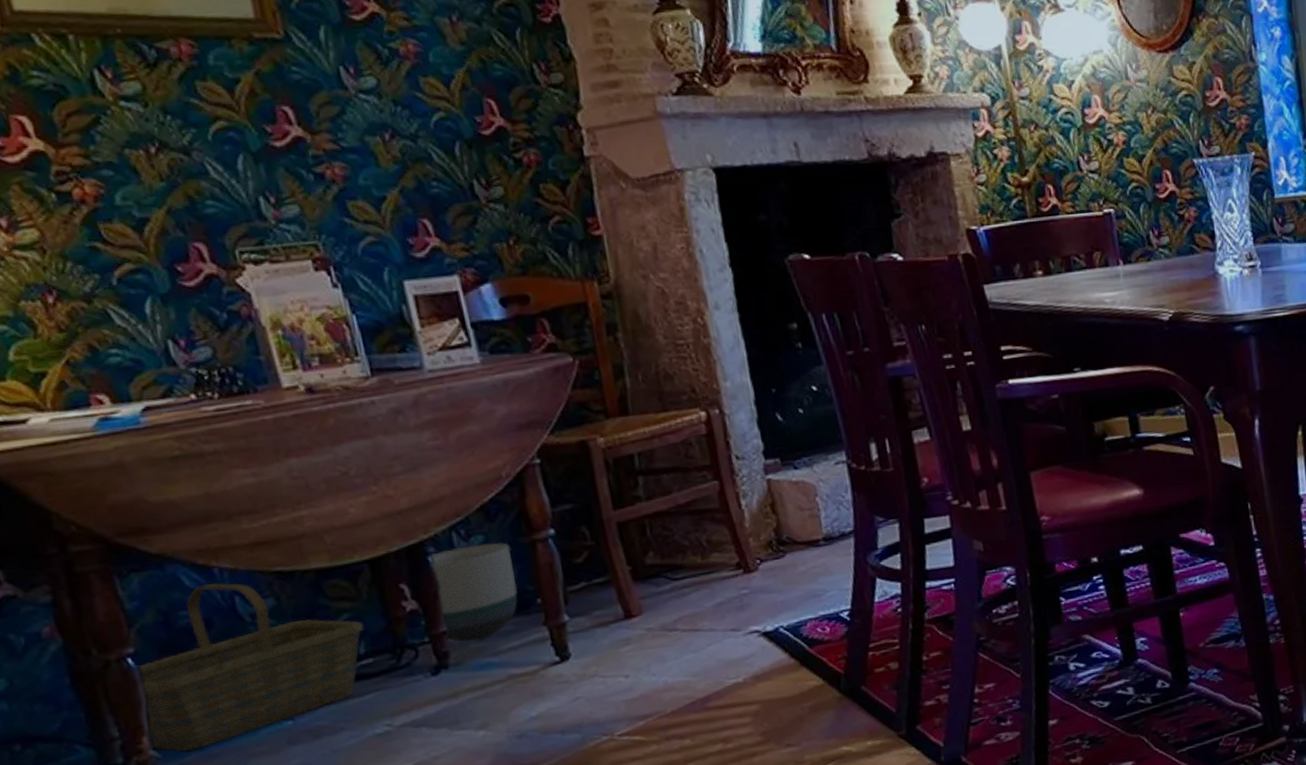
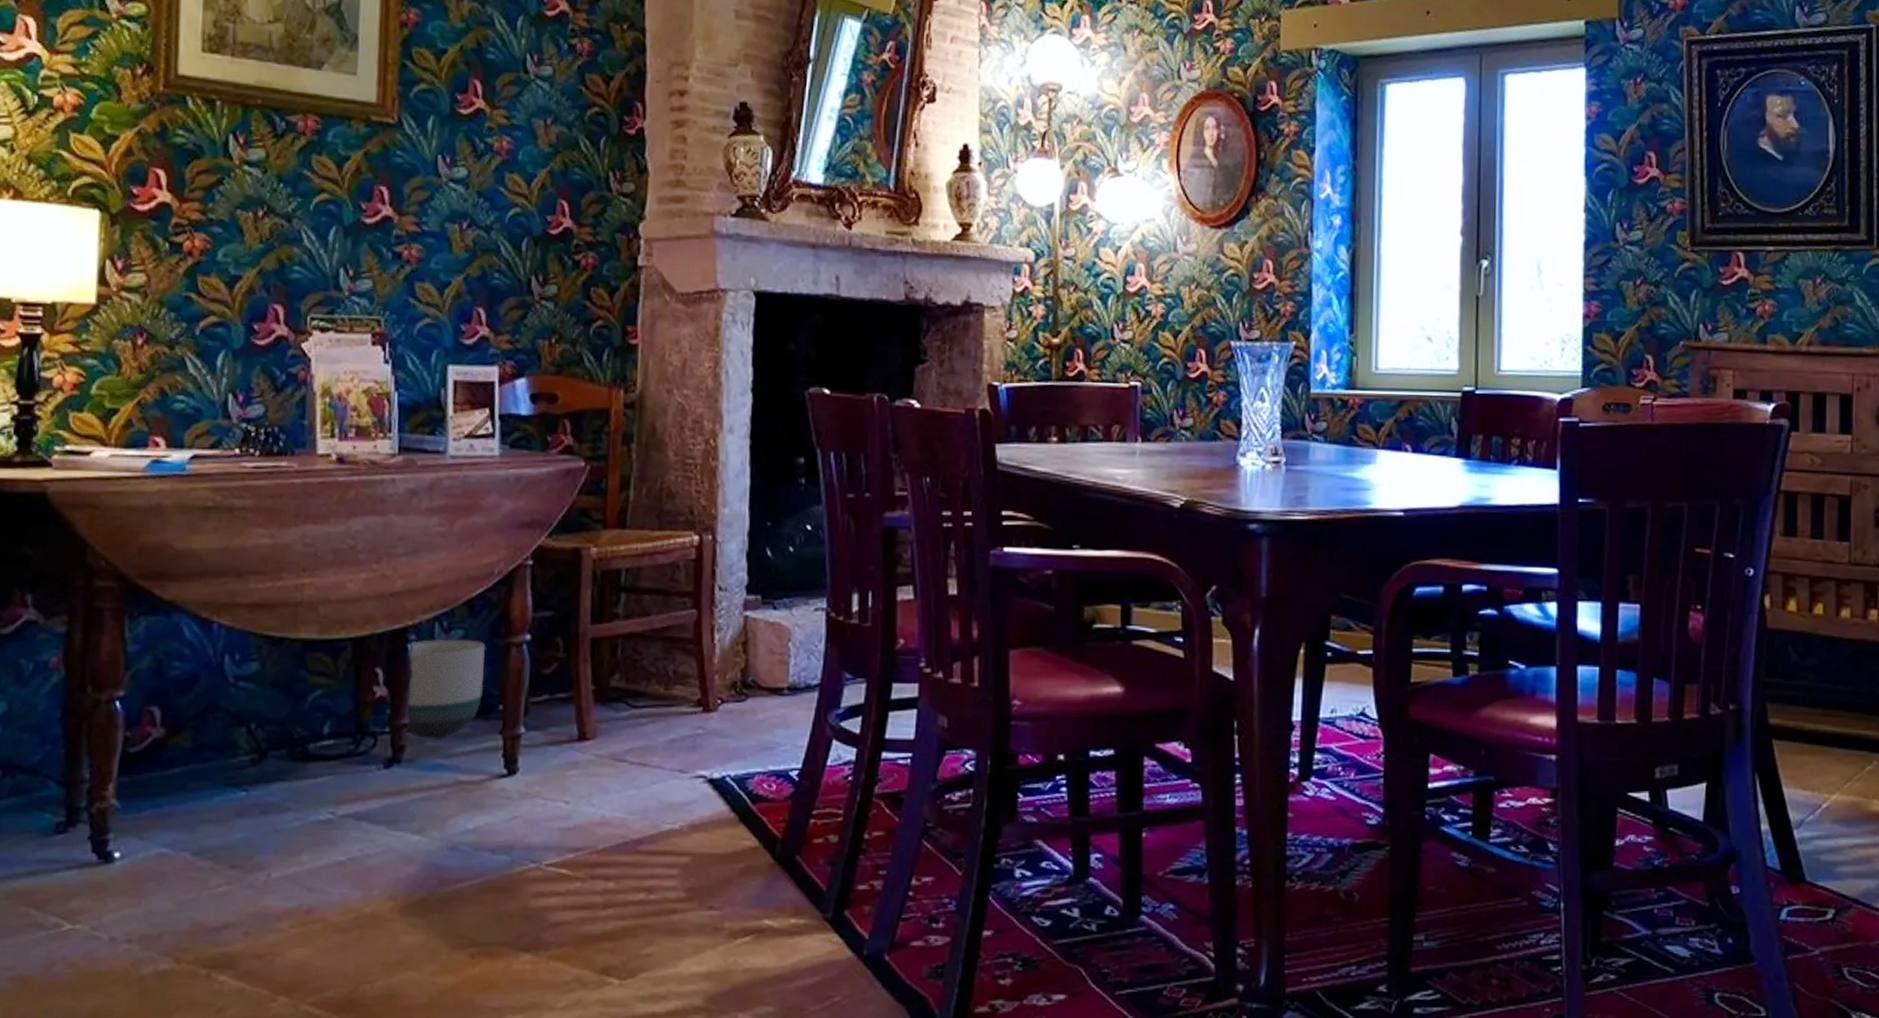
basket: present [137,583,364,752] -> none [114,639,334,807]

